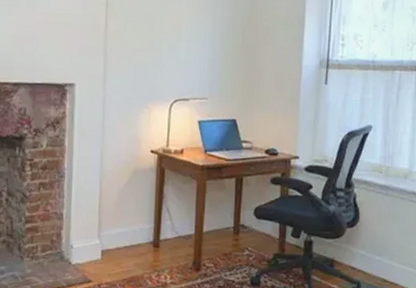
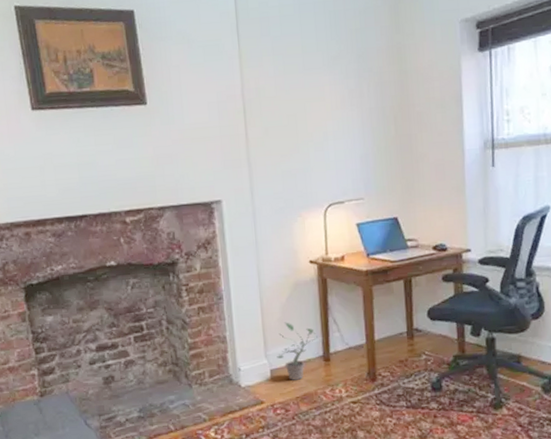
potted plant: none [109,206,150,263] -> present [277,322,318,380]

